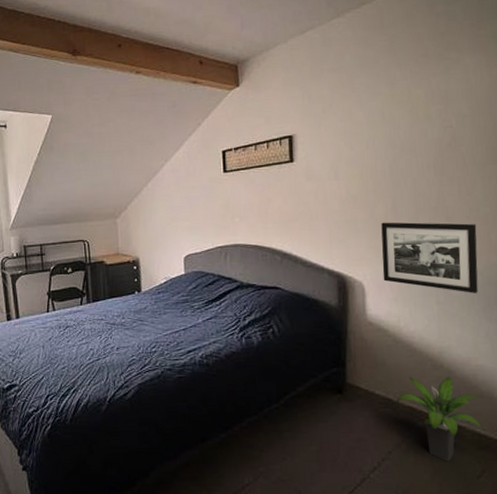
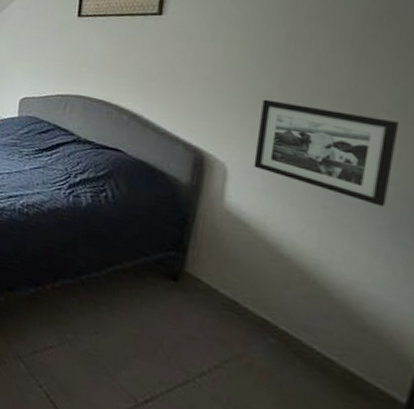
potted plant: present [396,376,484,462] -> none [245,283,362,395]

